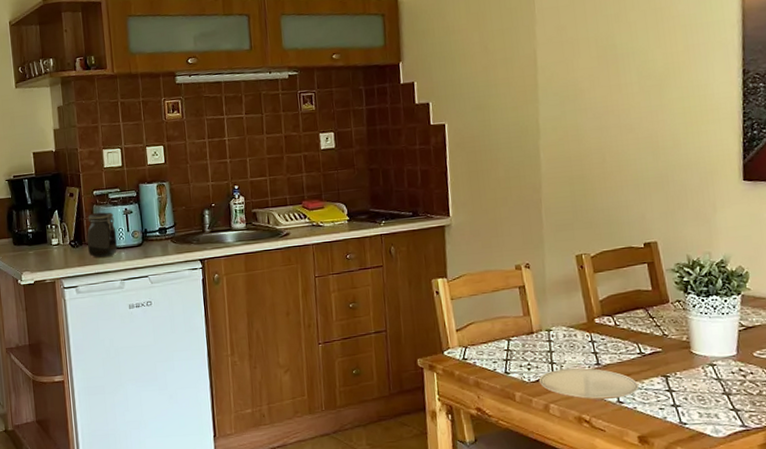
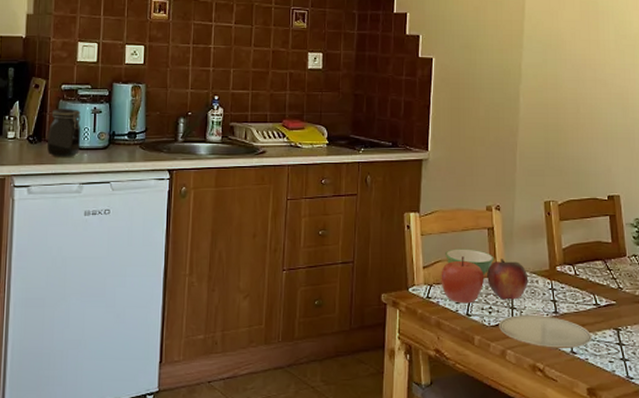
fruit: none [475,316,520,363] -> present [441,256,484,304]
bowl: none [476,308,529,334] -> present [444,249,494,275]
fruit: none [522,316,567,356] -> present [487,259,529,300]

